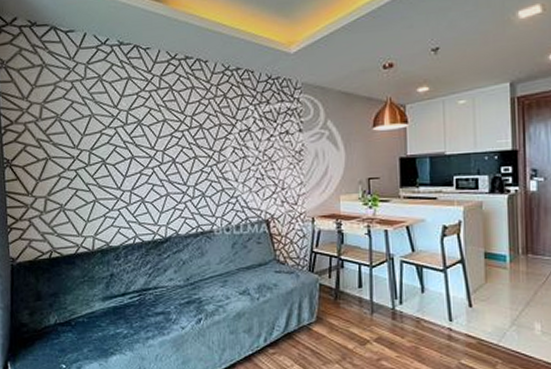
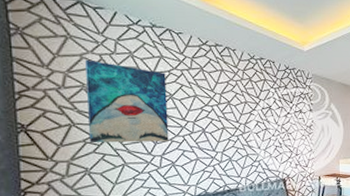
wall art: none [59,88,138,178] -> present [85,59,169,144]

